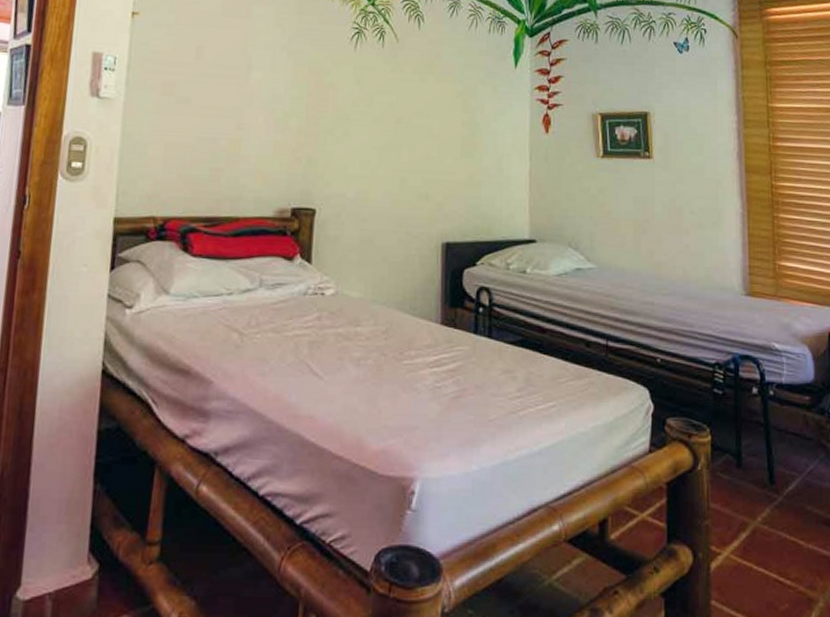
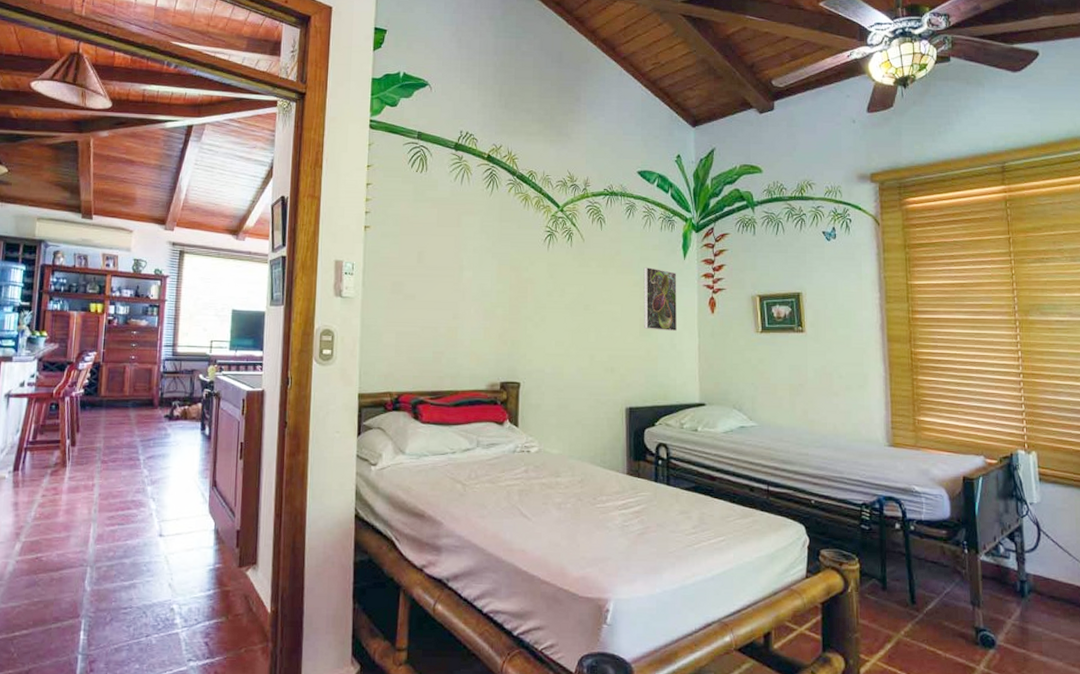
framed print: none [466,75,506,153] -> present [643,267,677,332]

